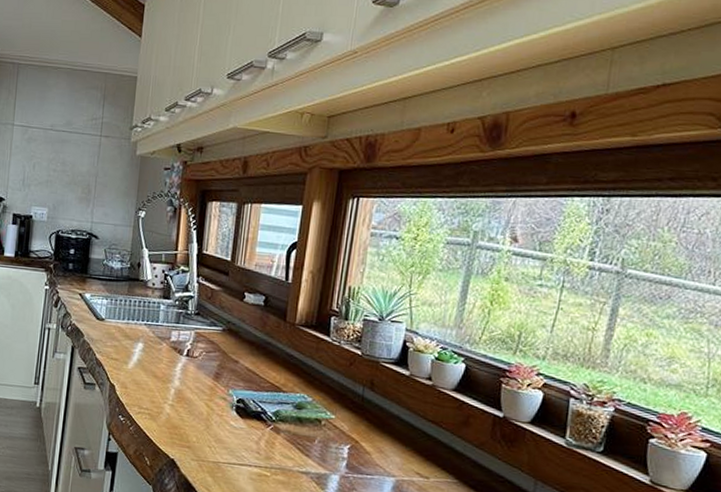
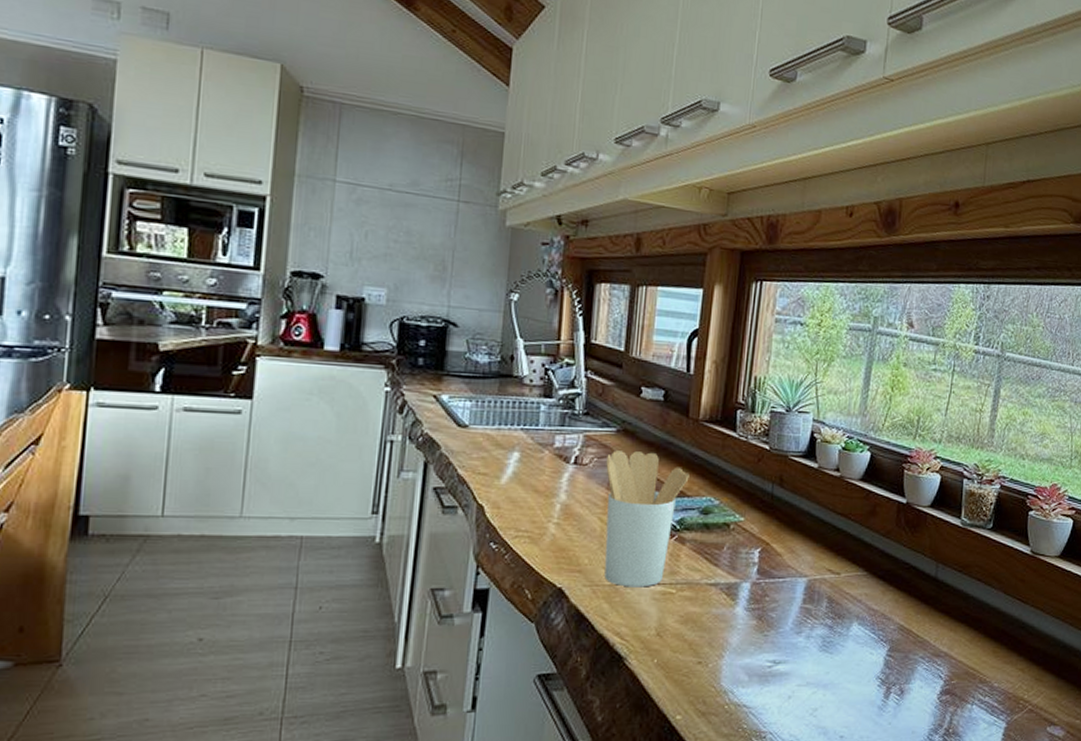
utensil holder: none [209,347,285,468] -> present [604,450,689,587]

